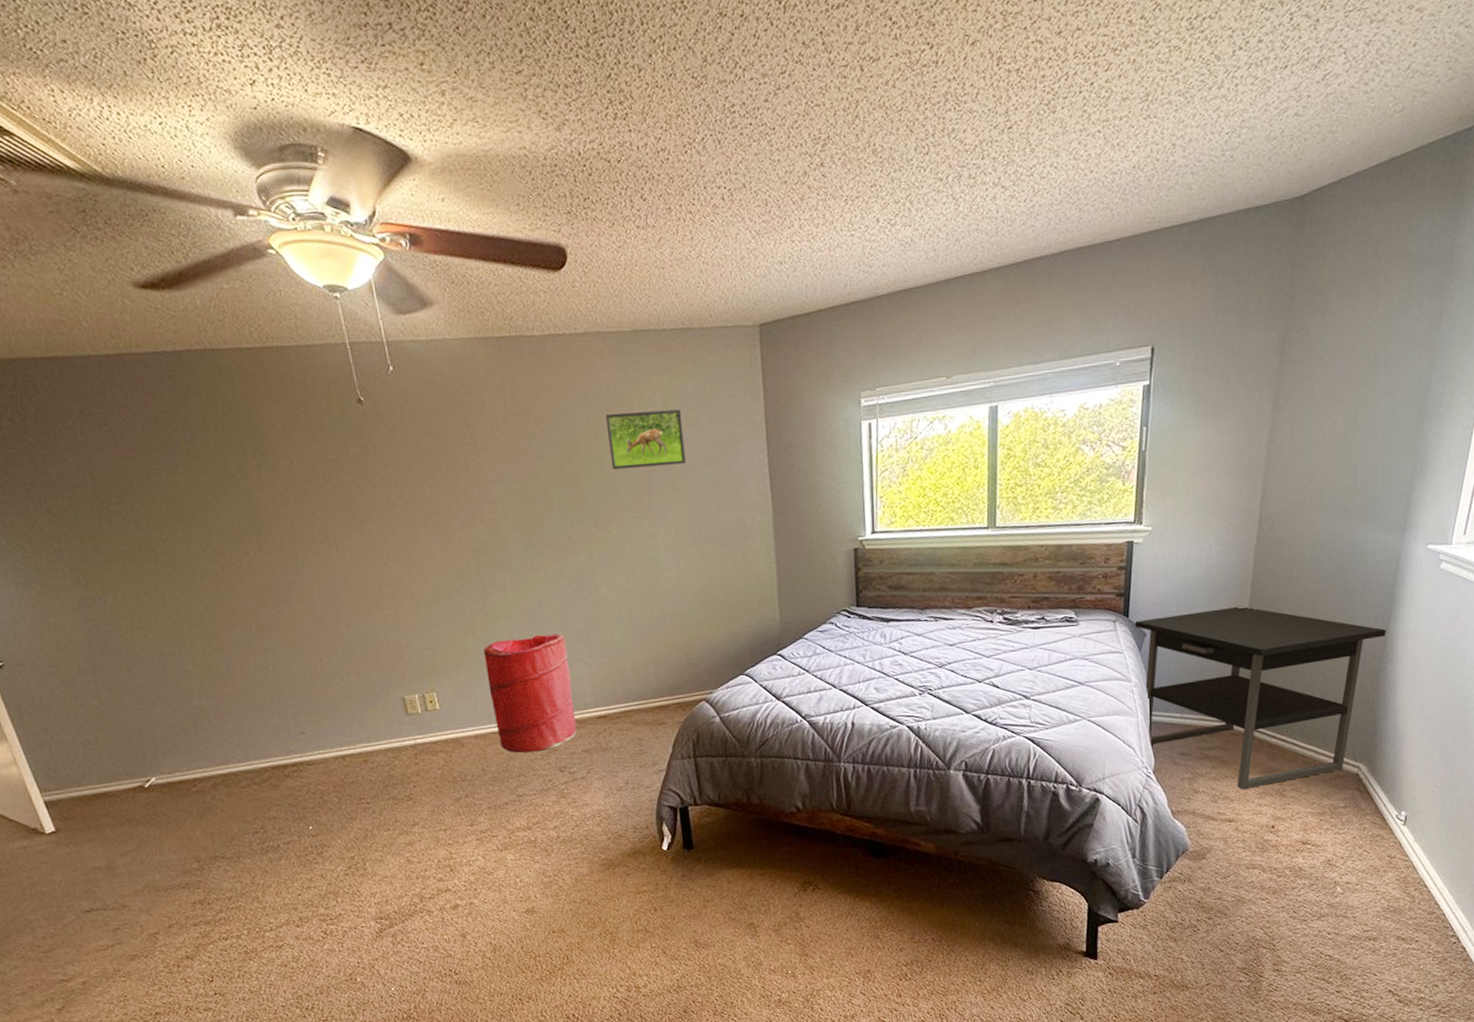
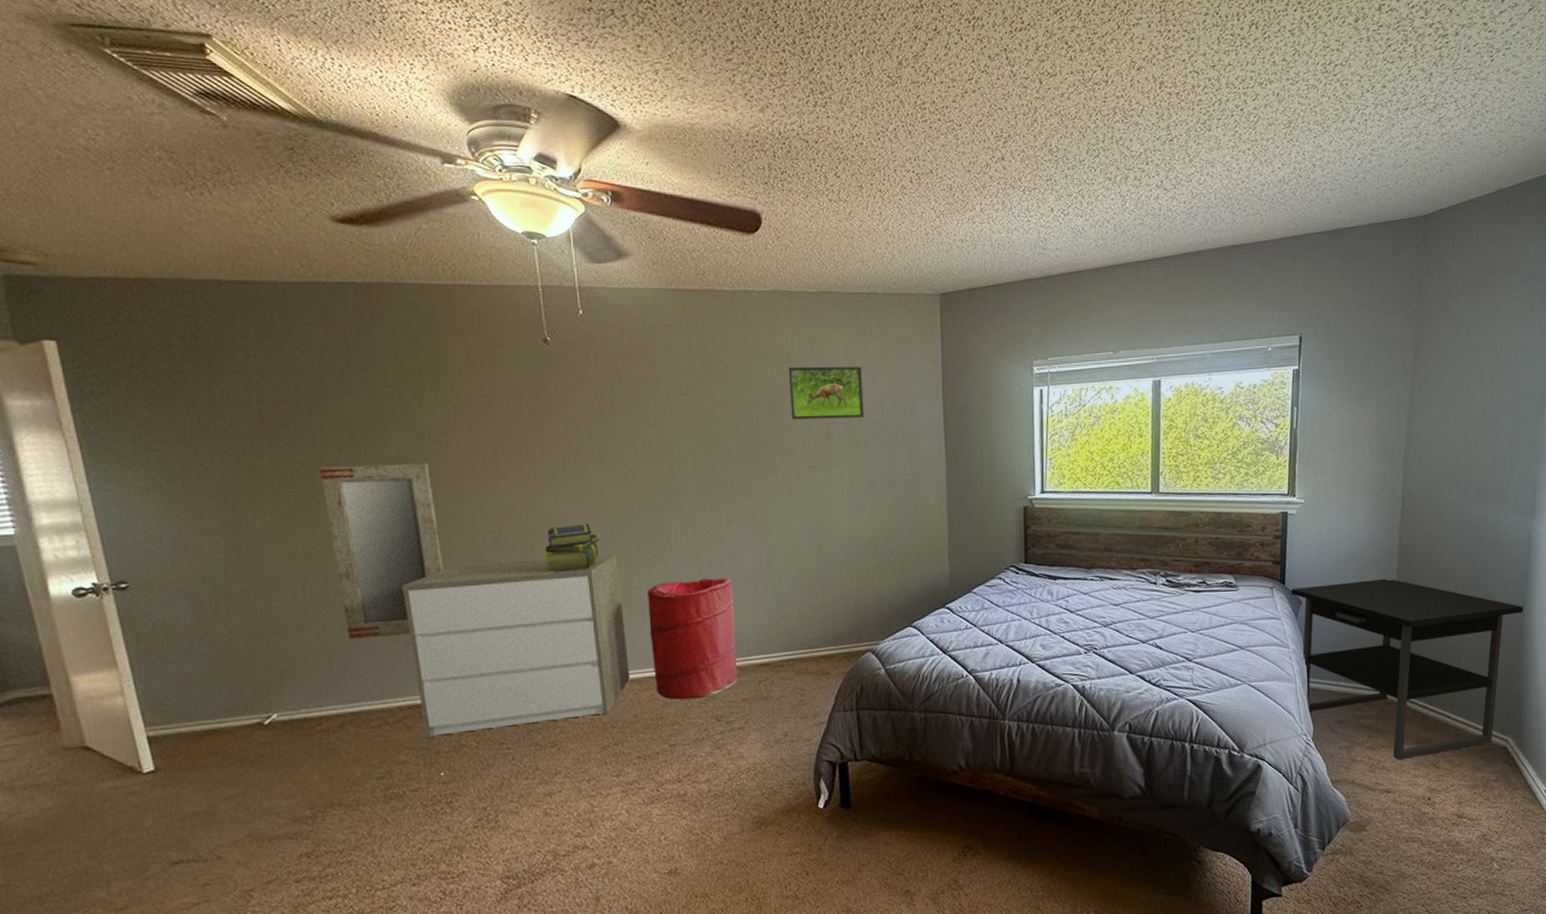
home mirror: none [160,533,289,707] -> present [321,463,444,639]
dresser: none [251,614,475,795] -> present [401,553,631,738]
stack of books: none [379,586,434,637] -> present [542,524,601,573]

